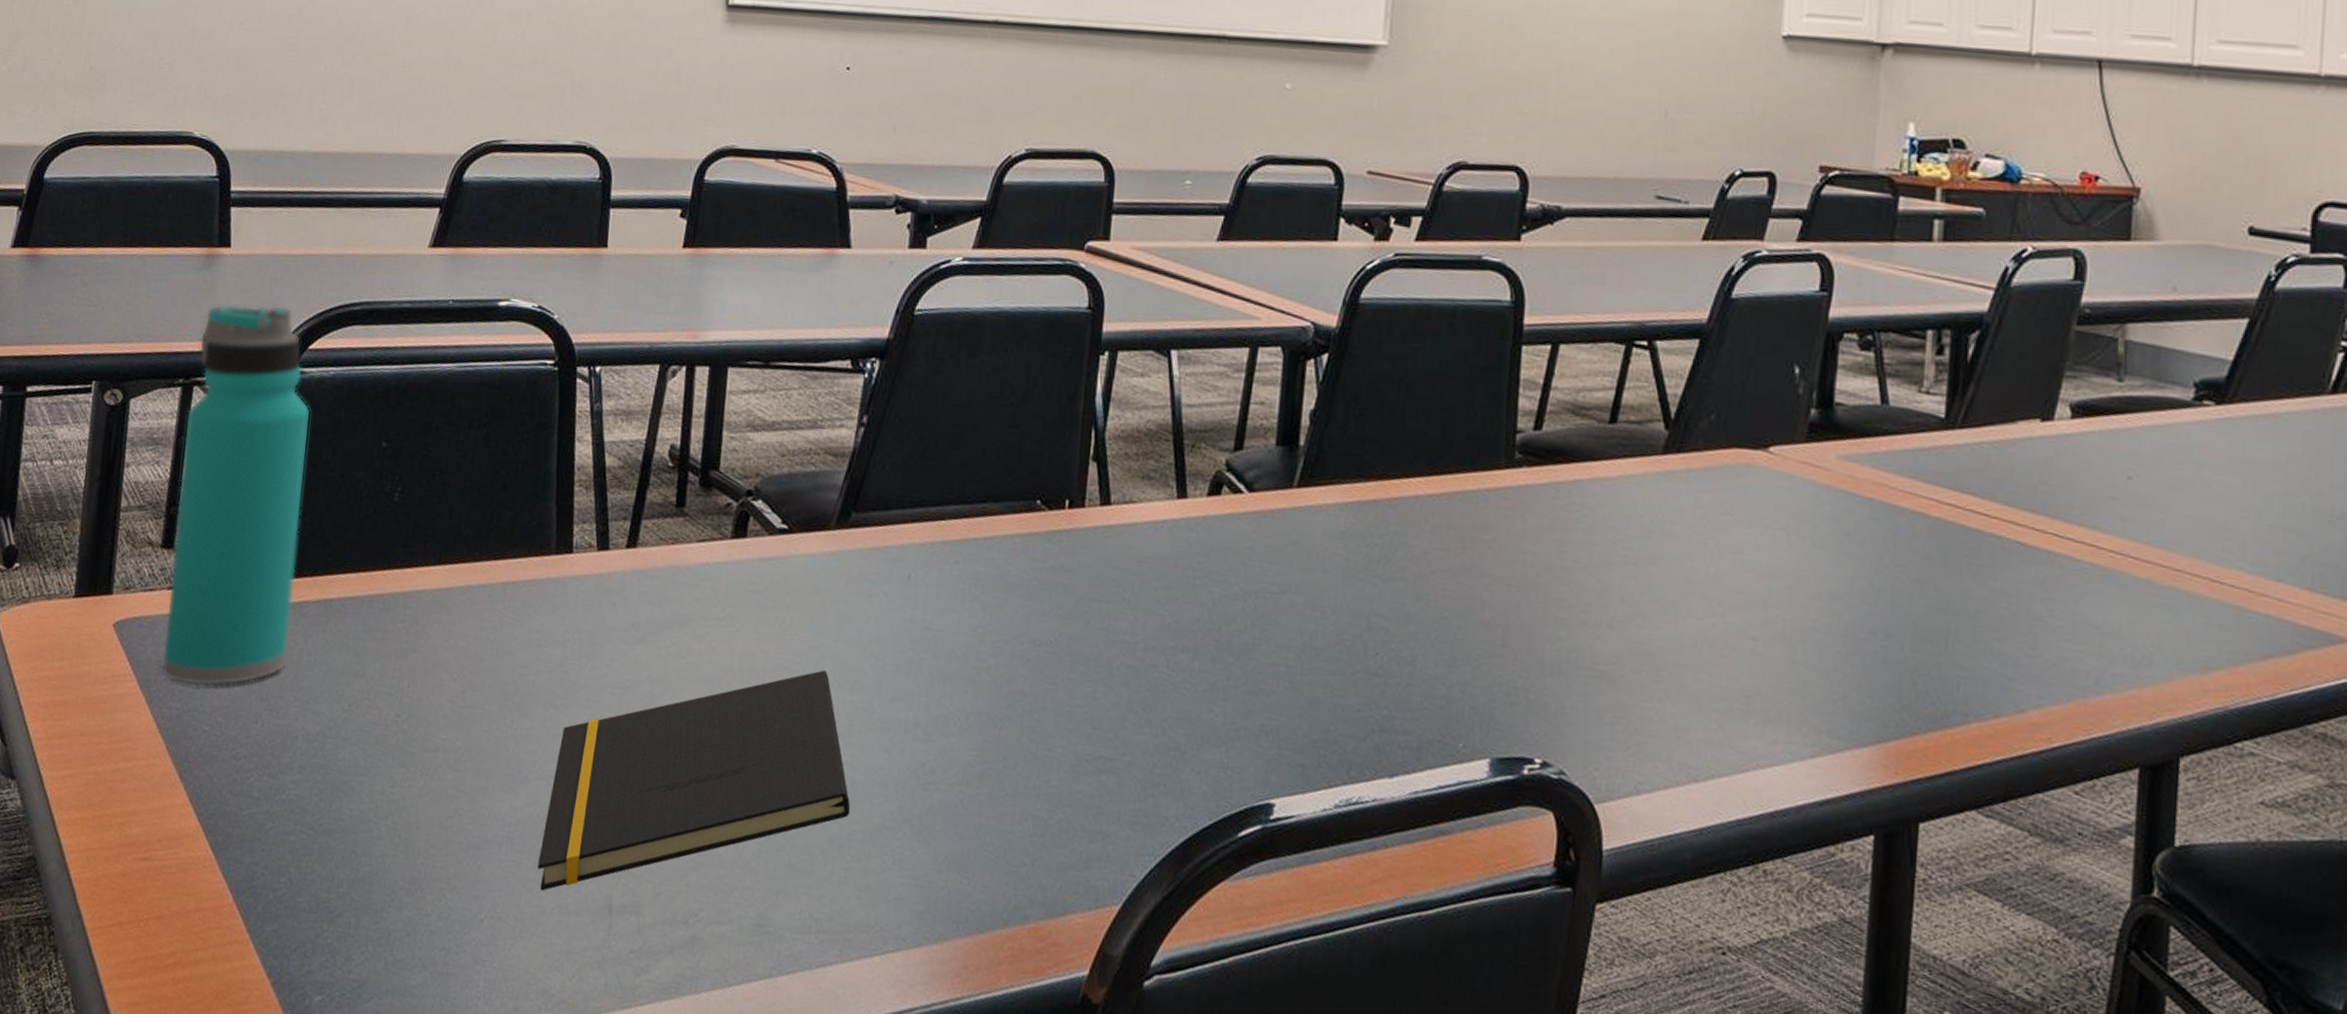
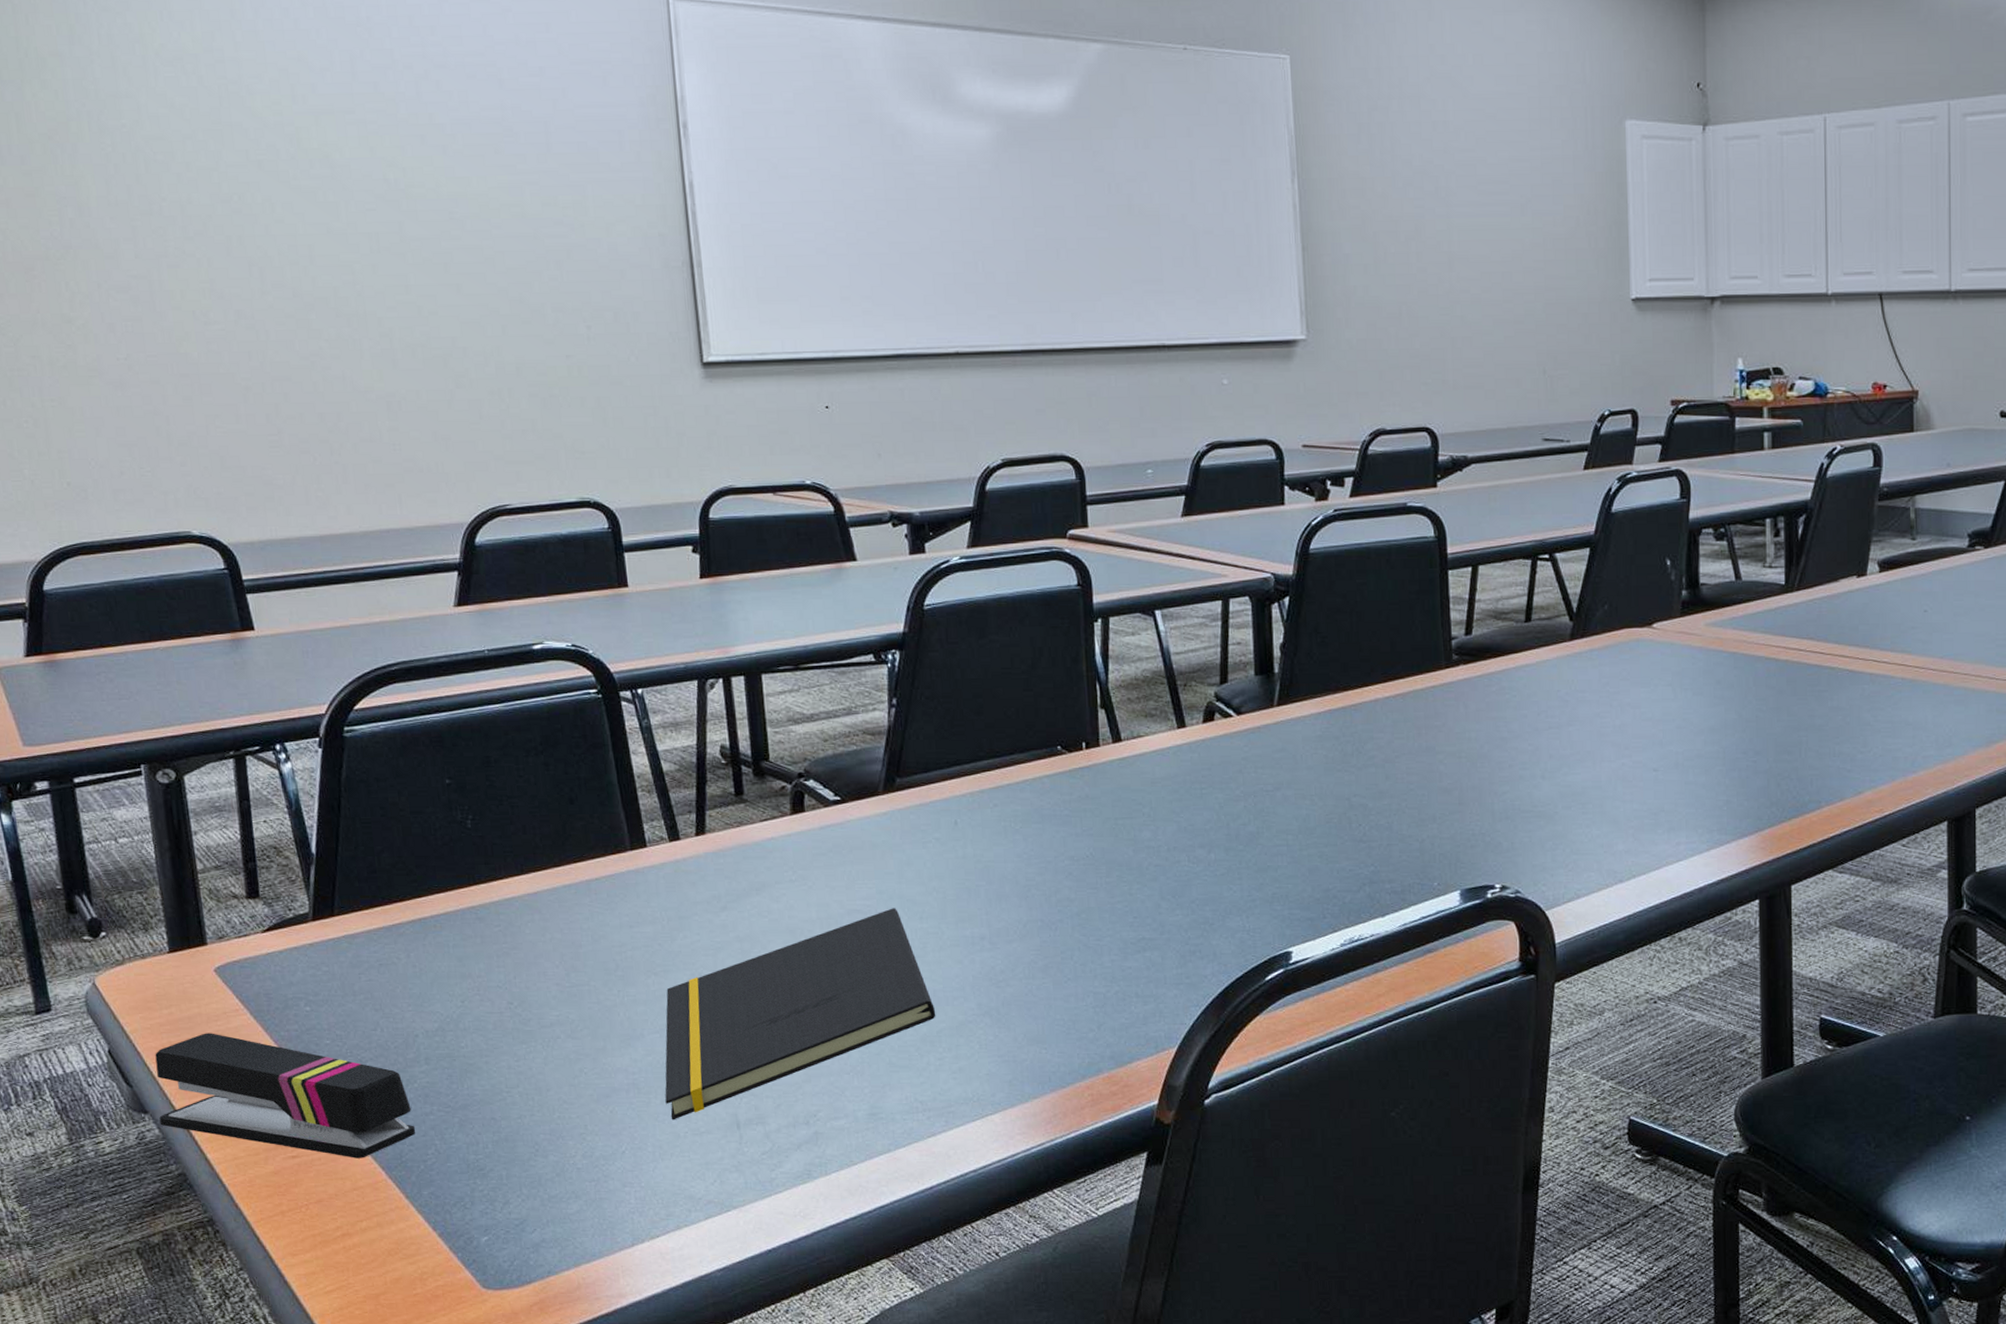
stapler: none [24,696,274,875] -> present [155,1033,415,1158]
water bottle: present [161,304,311,687] -> none [242,676,394,1009]

